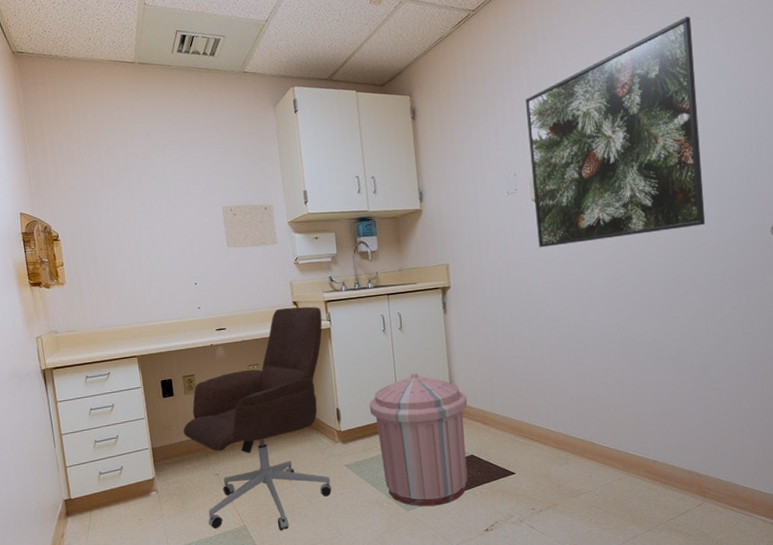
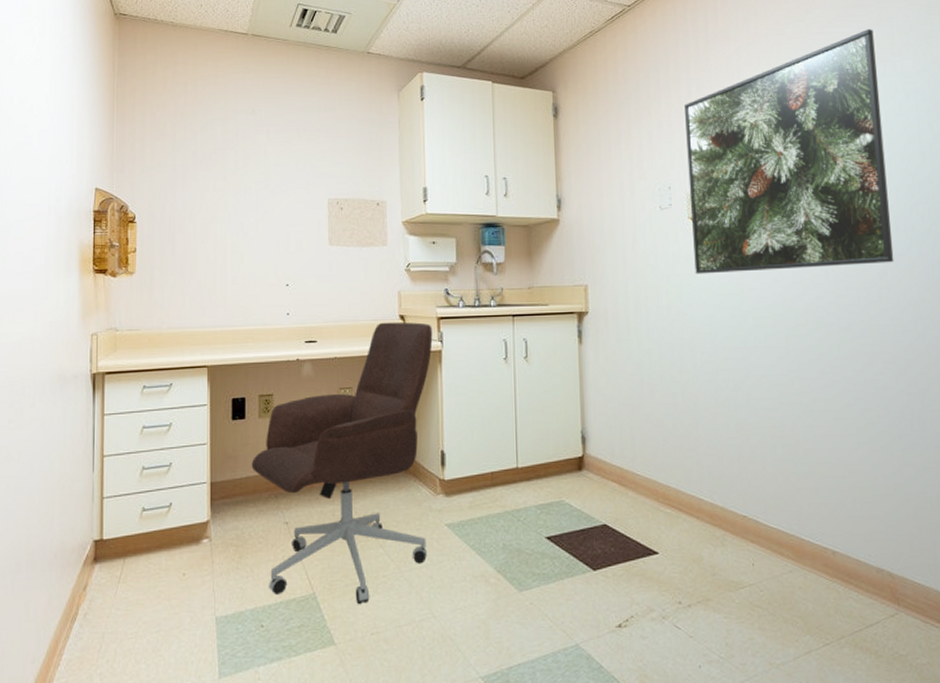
trash can: present [369,373,468,507] -> none [481,414,603,588]

